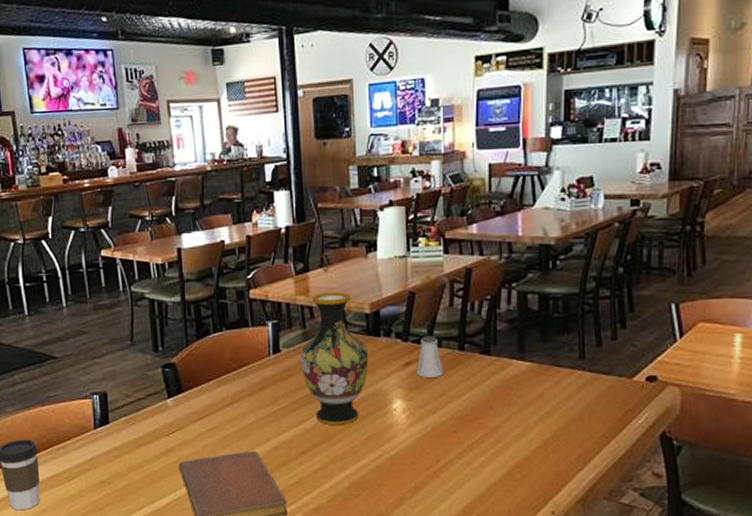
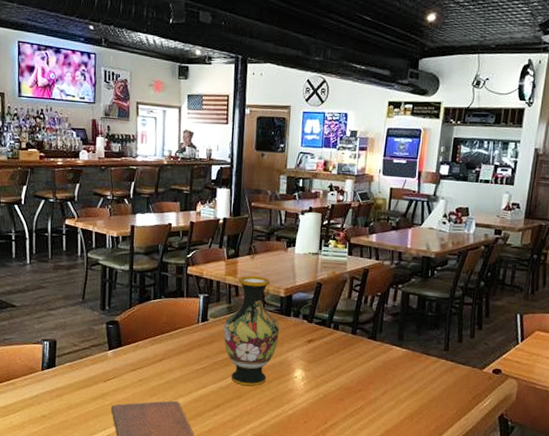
saltshaker: present [416,336,444,377] -> none [316,320,338,354]

